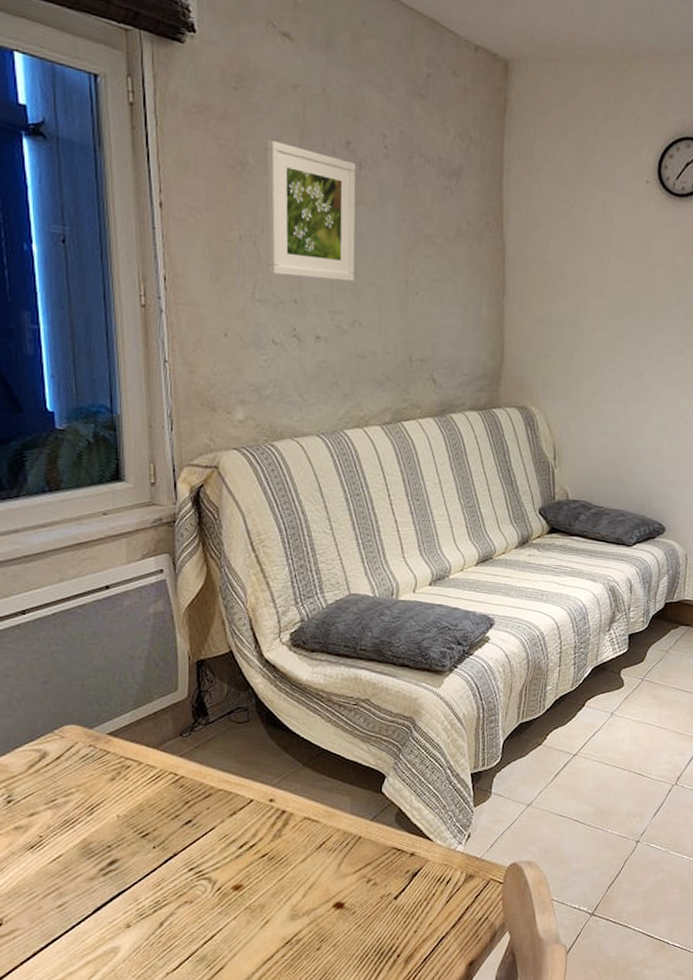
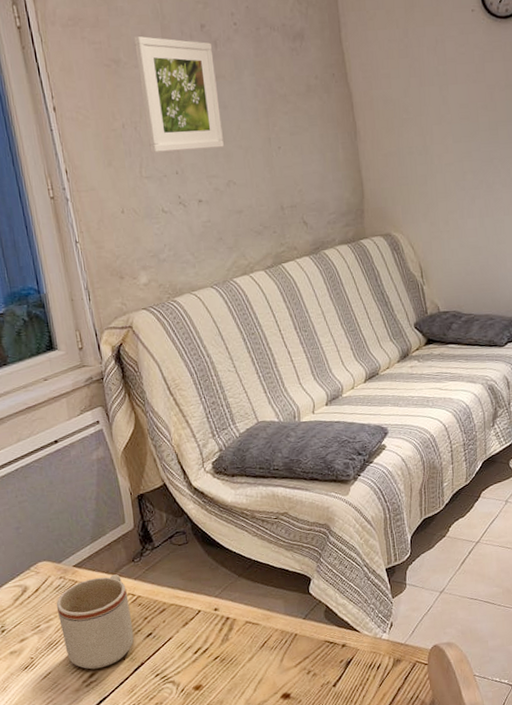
mug: none [80,749,170,856] -> present [56,574,134,670]

